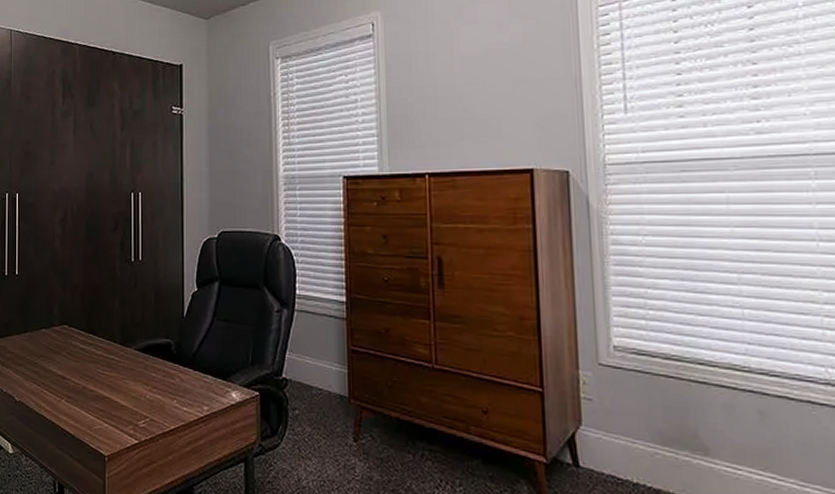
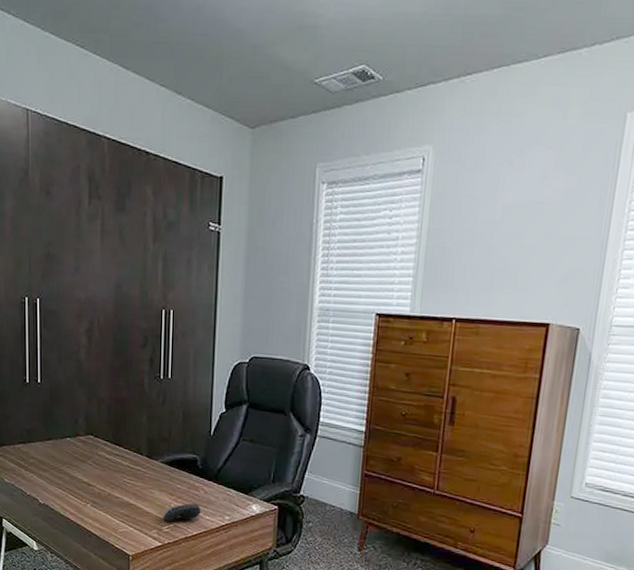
computer mouse: none [139,393,178,416] -> present [164,503,202,522]

